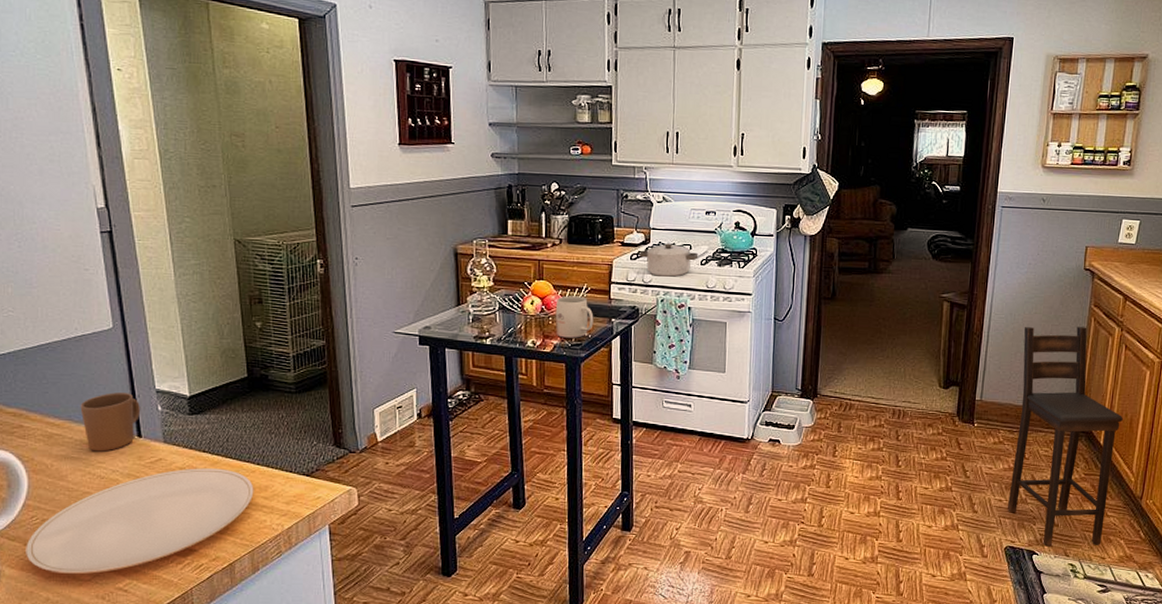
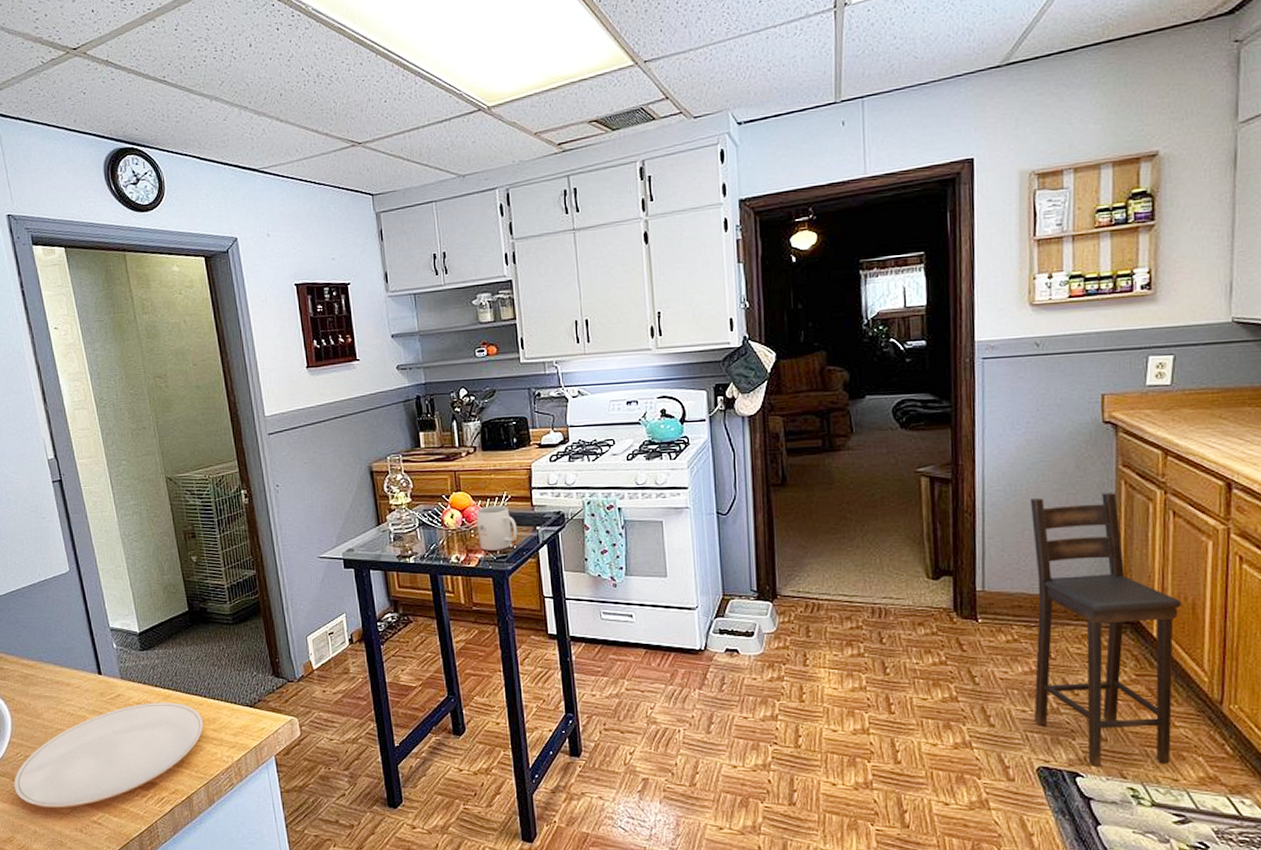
mug: present [80,393,141,452] -> none [48,632,99,690]
cooking pot: present [639,243,699,277] -> none [559,440,624,477]

